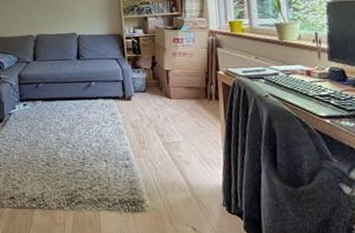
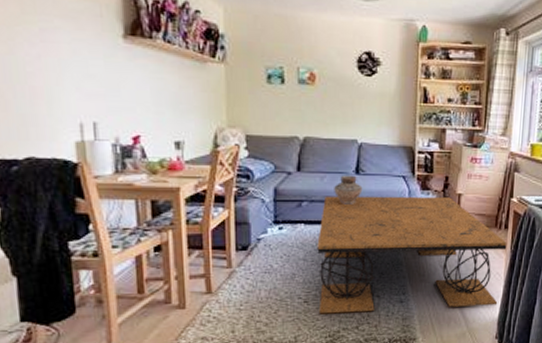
coffee table: none [52,74,221,175] -> present [317,196,507,314]
ceramic pot: none [61,60,84,84] -> present [334,175,363,204]

